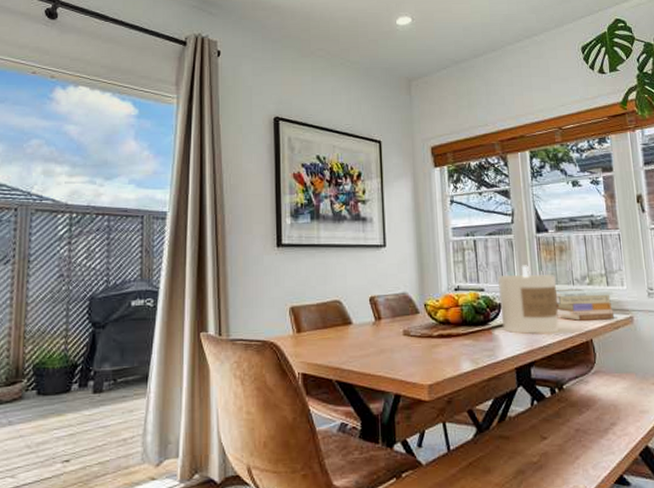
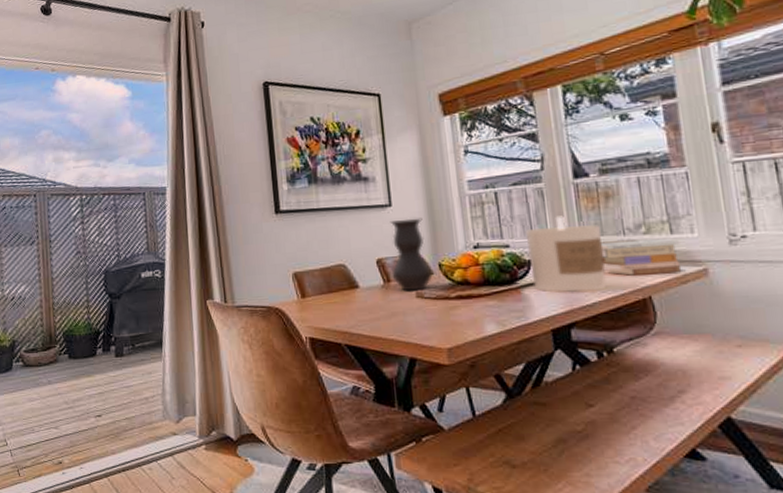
vase: none [383,259,419,329] -> present [389,218,433,291]

